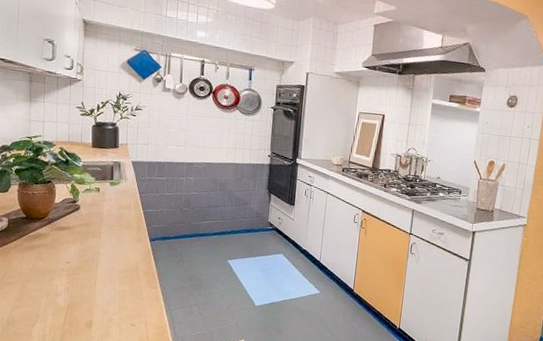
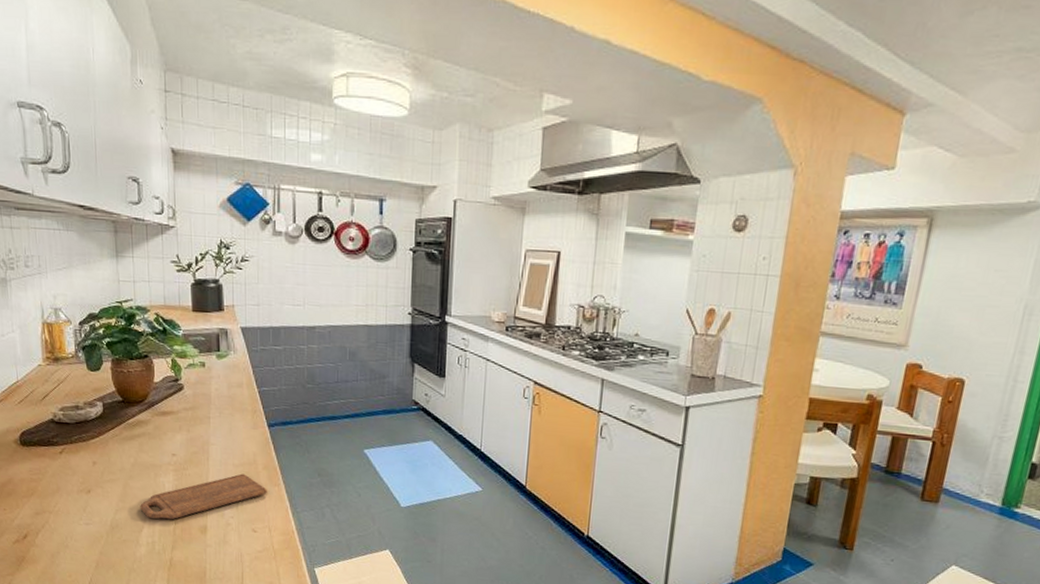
cutting board: none [34,278,146,316] -> present [140,473,267,520]

